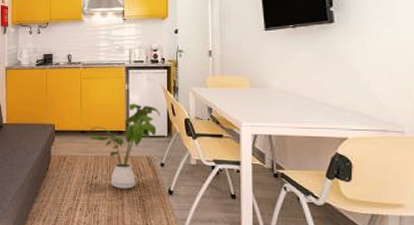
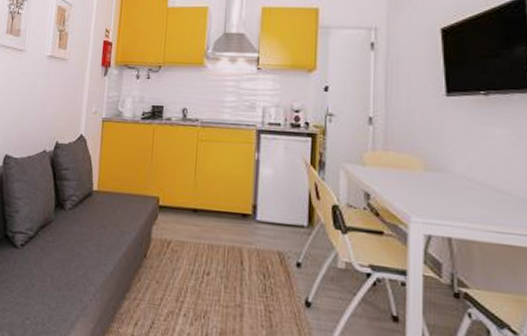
house plant: present [87,103,160,189] -> none [201,178,300,294]

